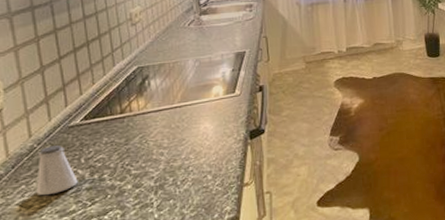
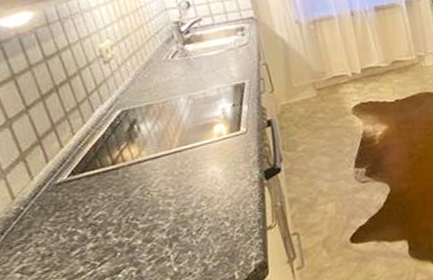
saltshaker: present [36,145,78,196] -> none [26,205,81,260]

